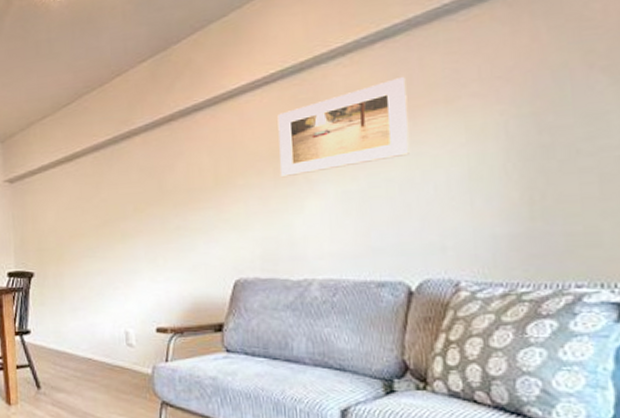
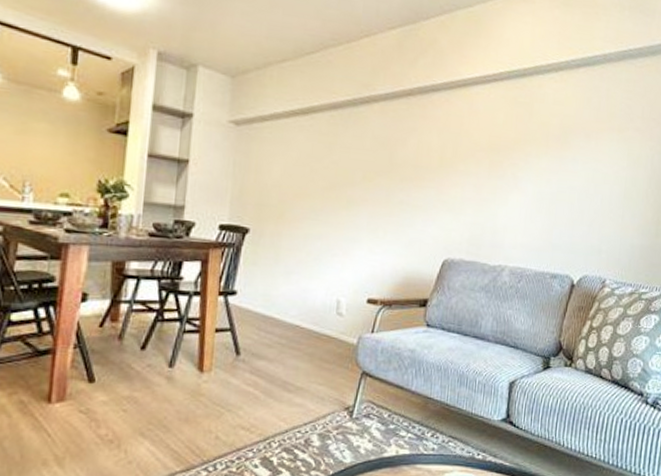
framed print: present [277,76,410,178] -> none [494,101,596,171]

